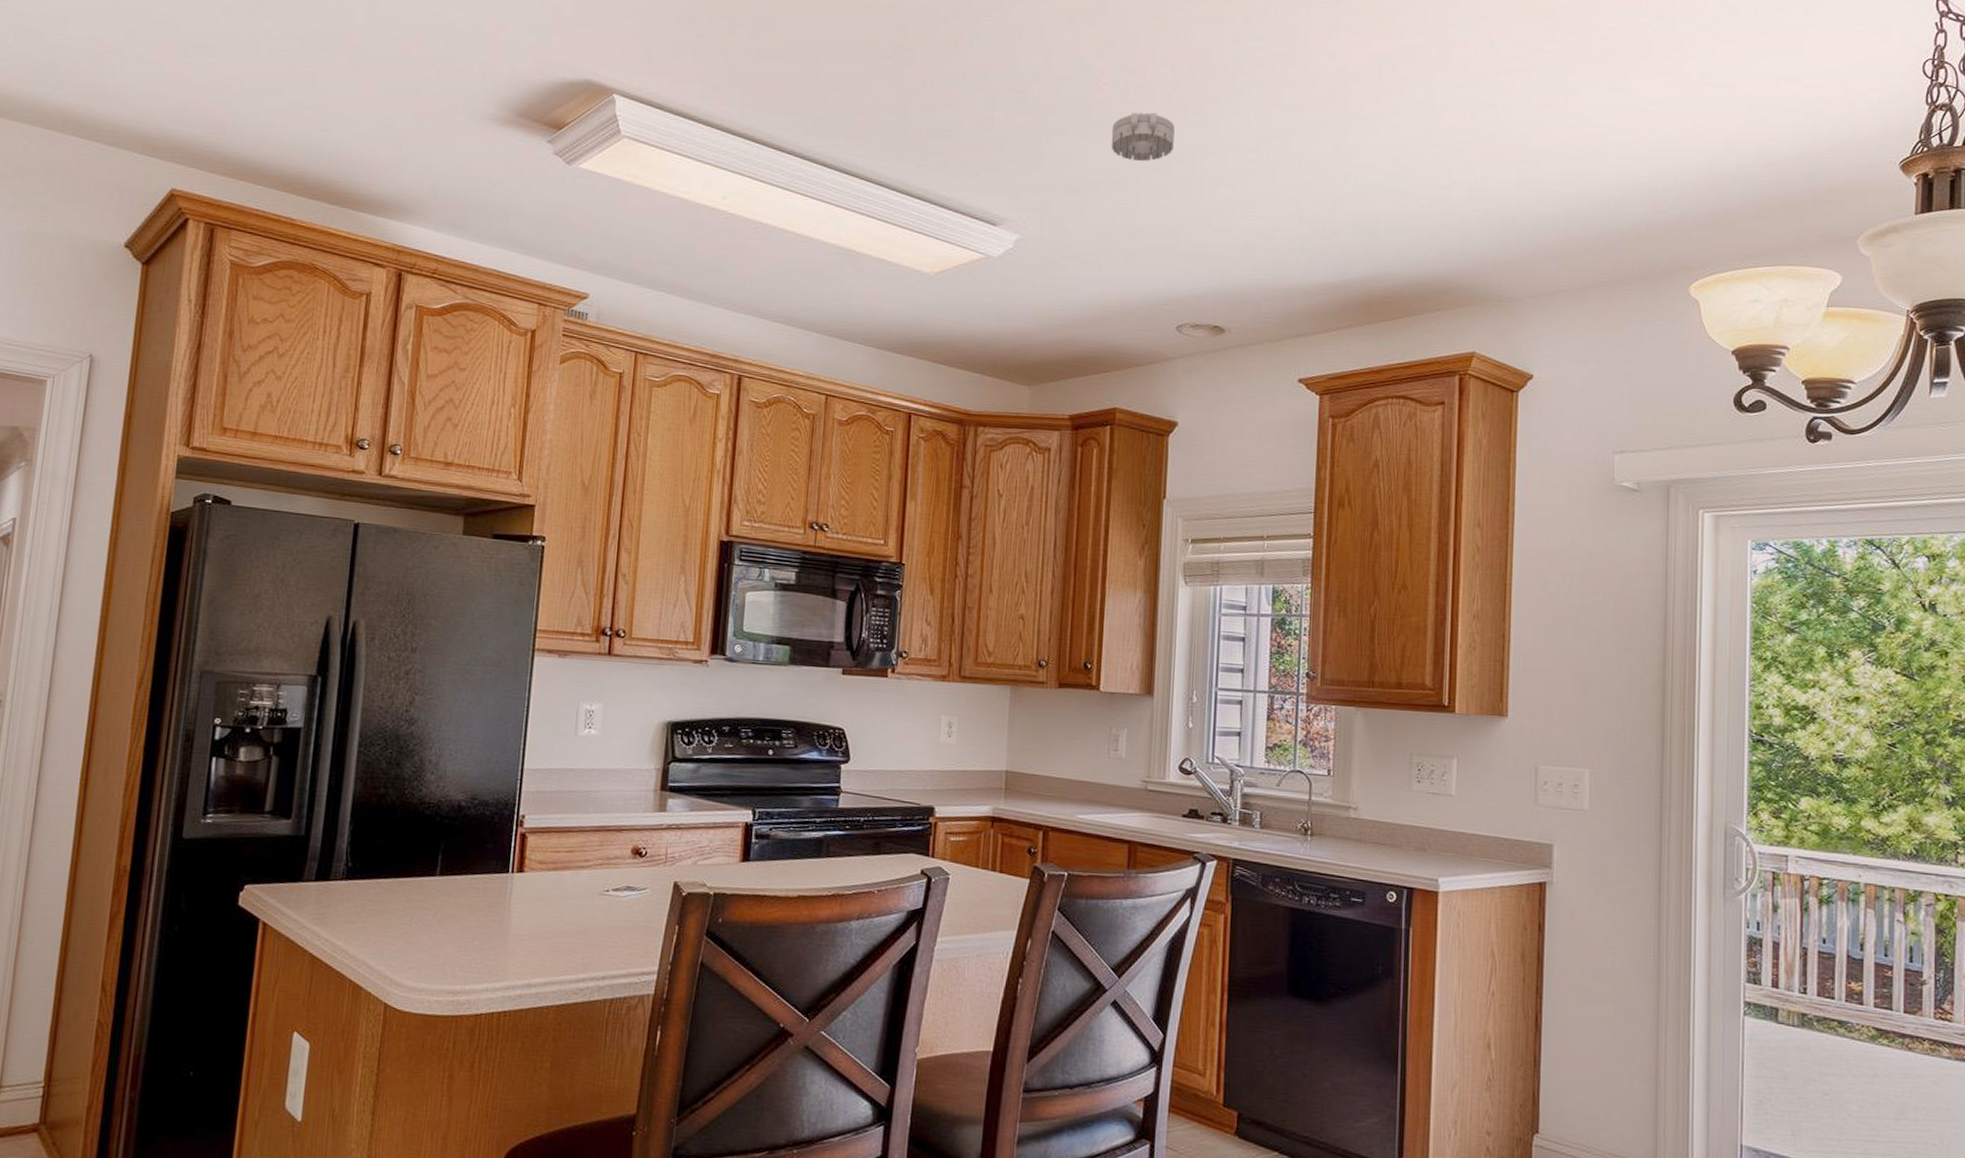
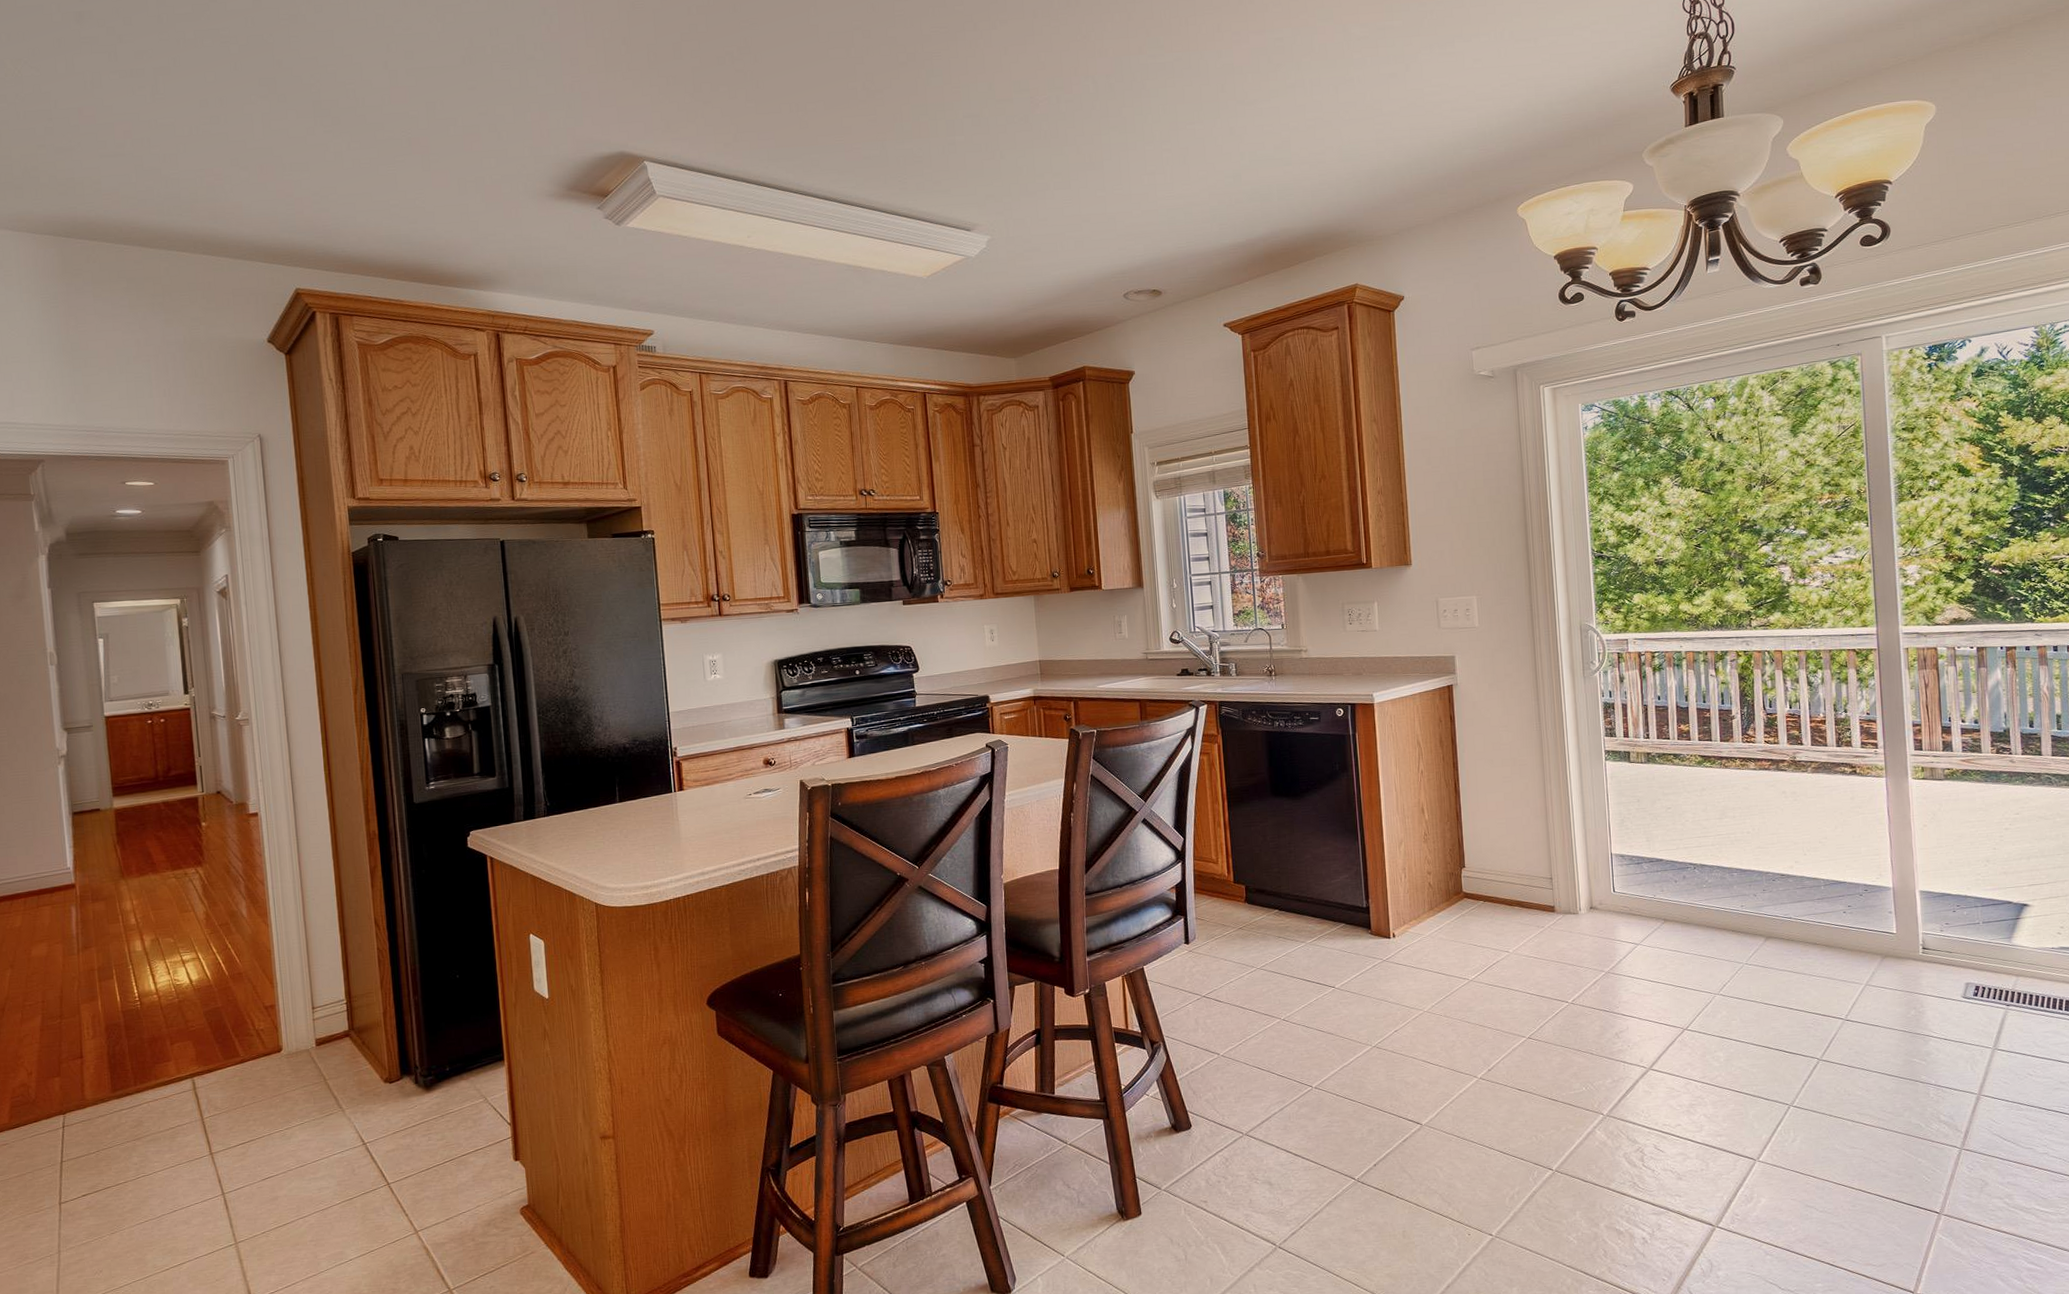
smoke detector: present [1111,112,1175,162] -> none [1051,120,1102,163]

